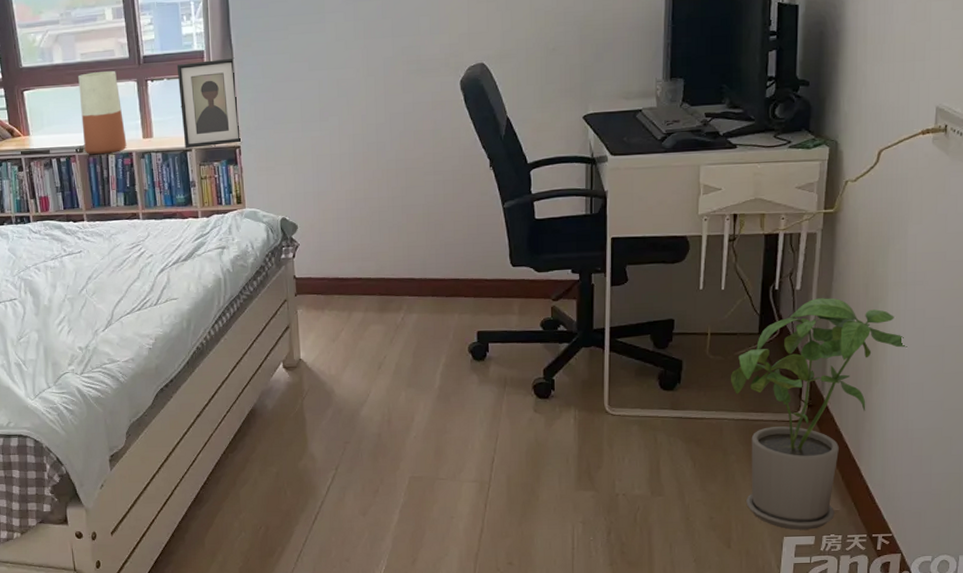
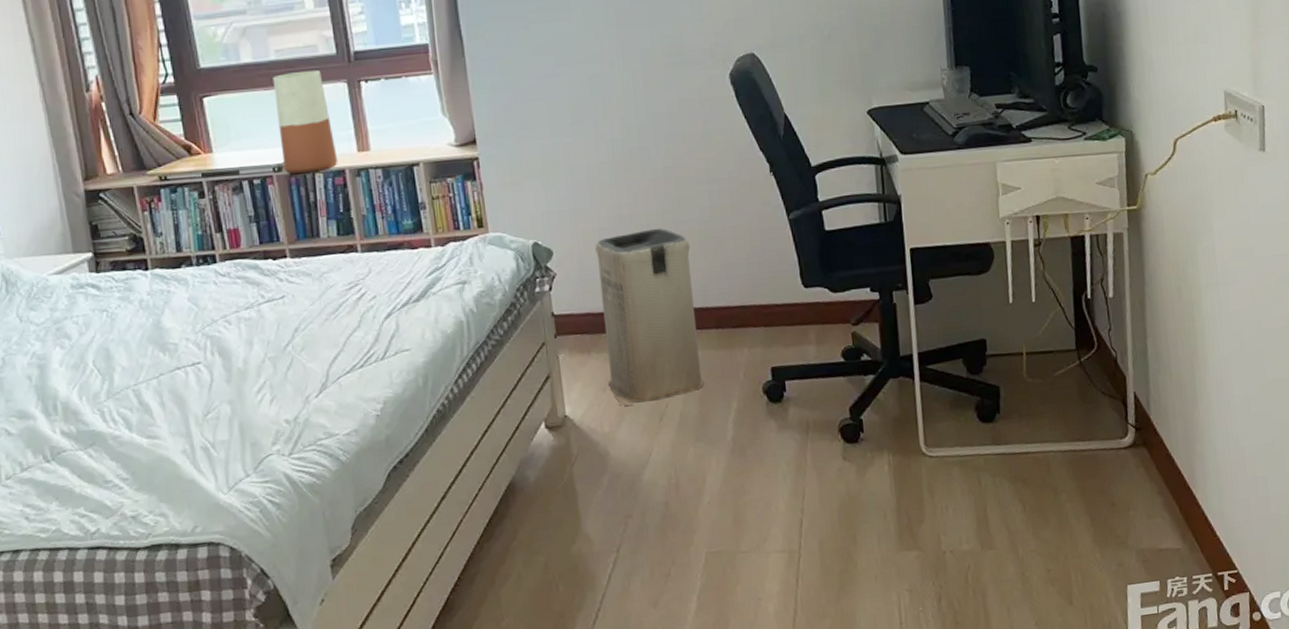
picture frame: present [176,57,243,148] -> none [395,52,481,163]
laundry basket: none [333,210,418,355] -> present [595,228,704,407]
house plant: present [731,298,907,530] -> none [1052,304,1228,576]

